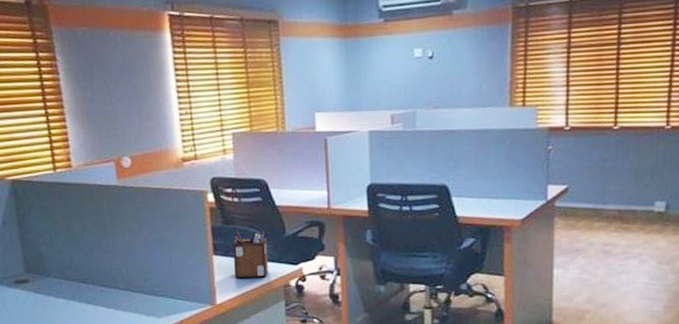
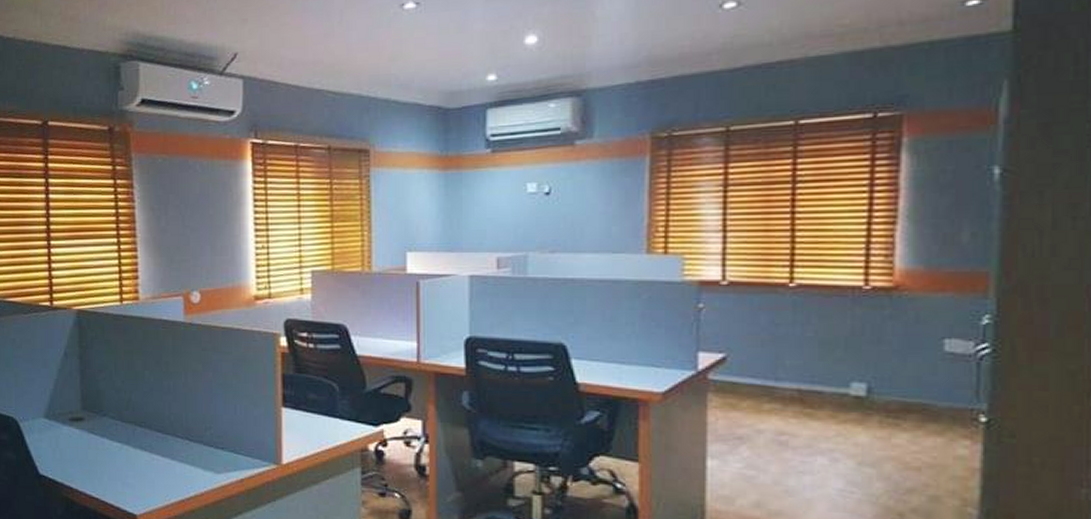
desk organizer: present [233,229,269,279] -> none [304,379,345,438]

